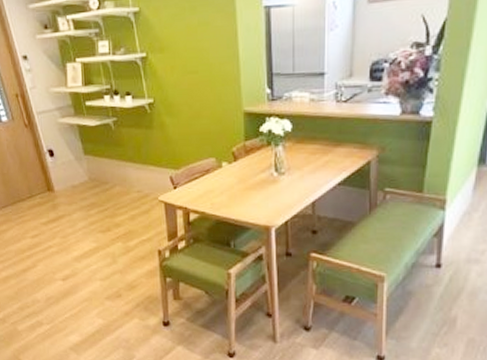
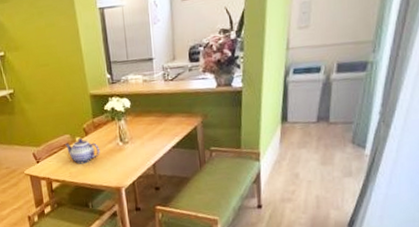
teapot: none [209,163,250,195] -> present [65,138,100,164]

